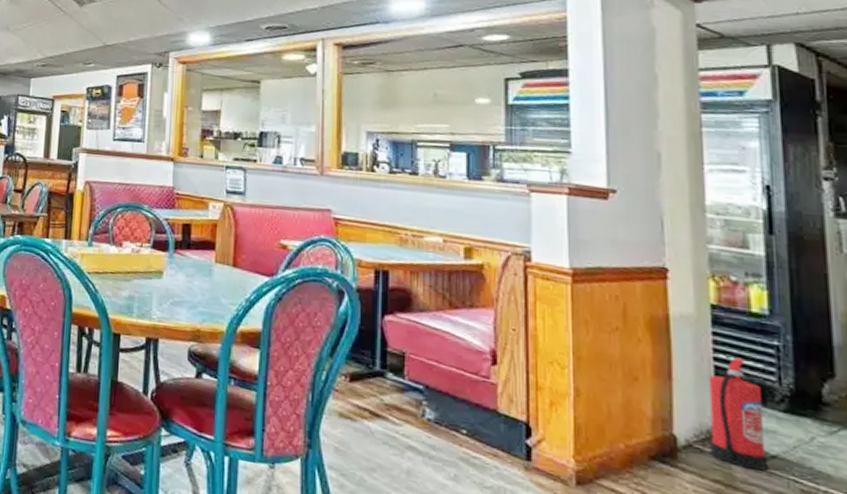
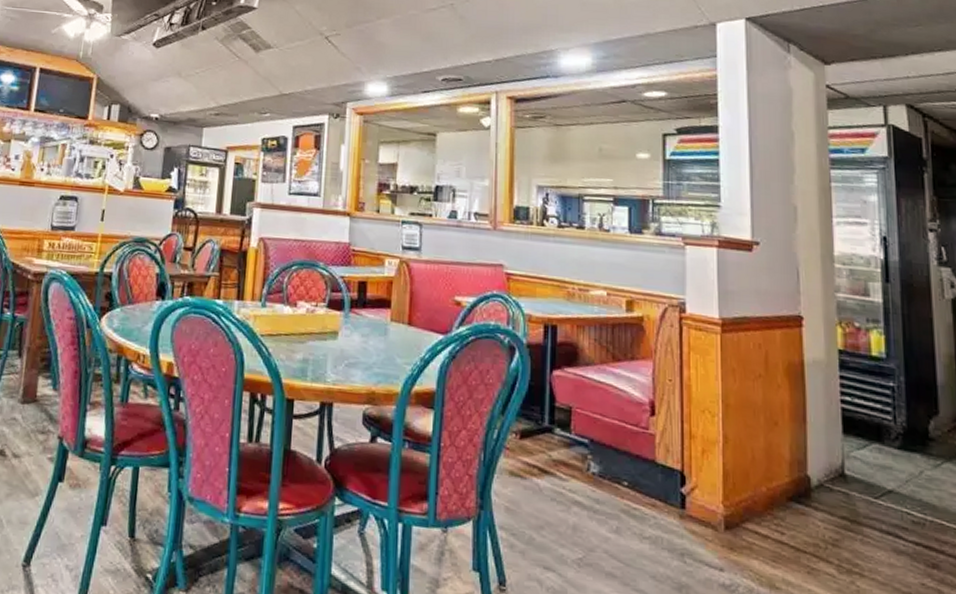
fire extinguisher: present [708,357,769,472] -> none [836,399,886,506]

